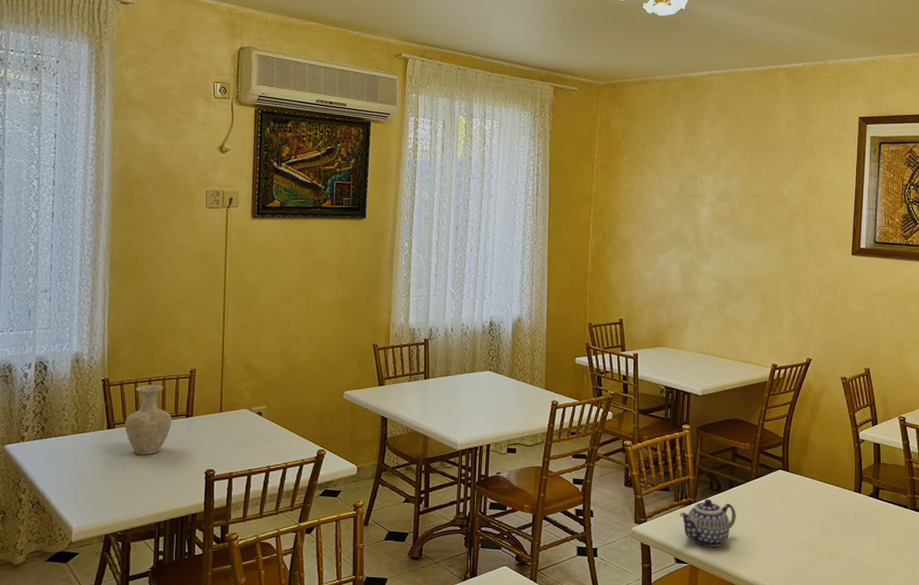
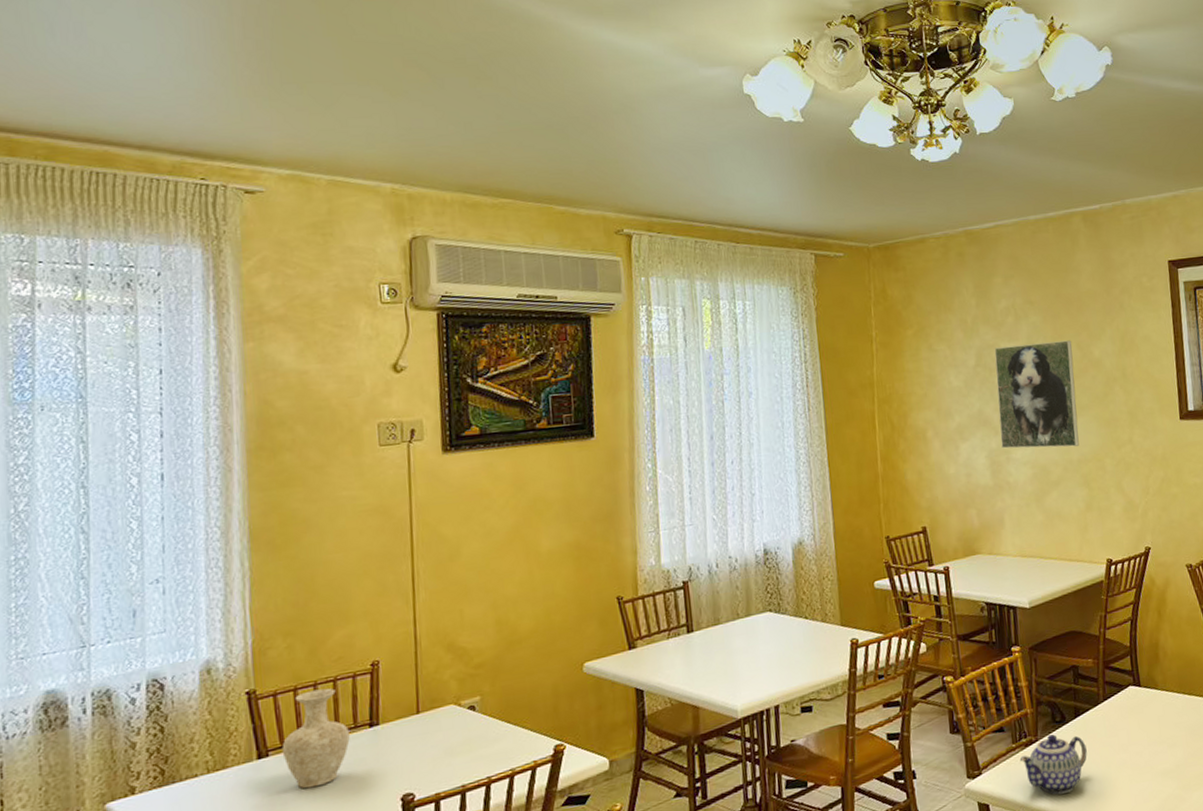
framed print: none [693,178,764,268] -> present [994,340,1079,449]

